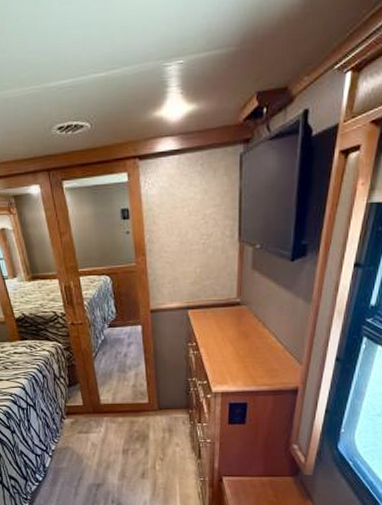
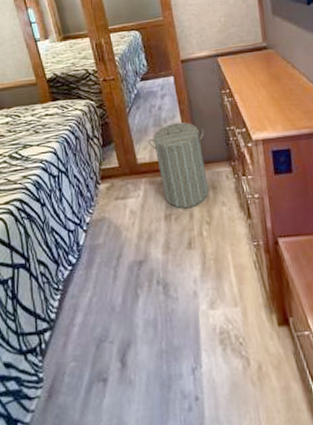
laundry hamper: none [112,370,167,446] -> present [148,122,209,209]

